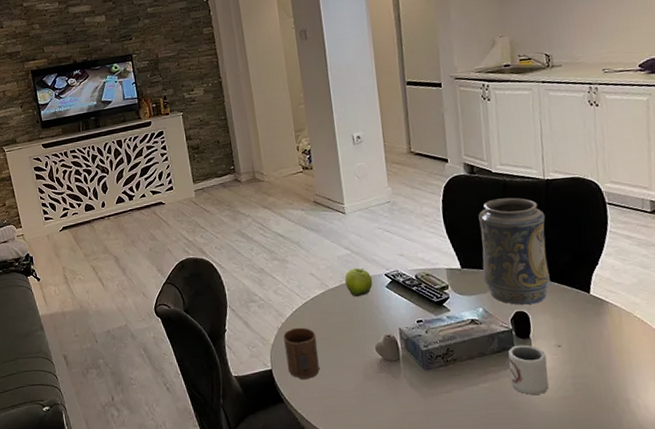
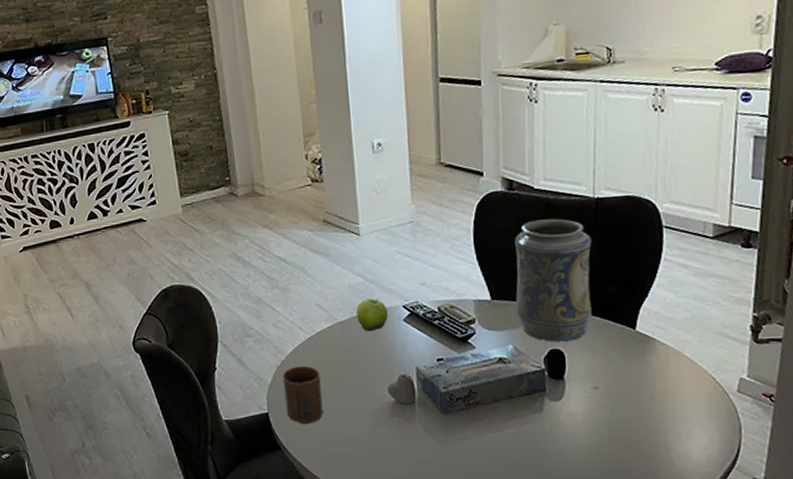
cup: present [508,345,549,396] -> none [538,386,582,443]

